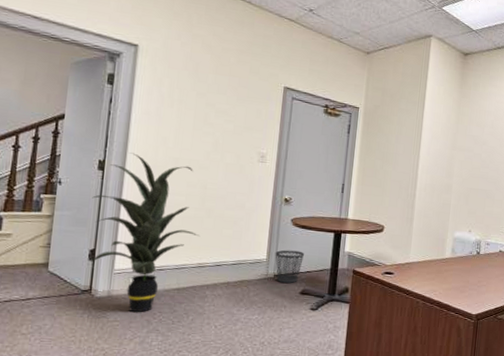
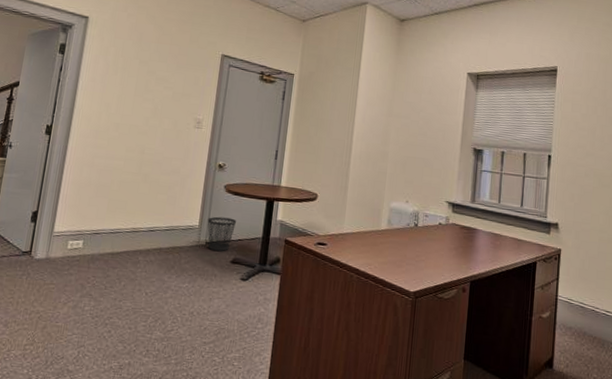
indoor plant: present [91,152,199,313] -> none [33,118,135,276]

